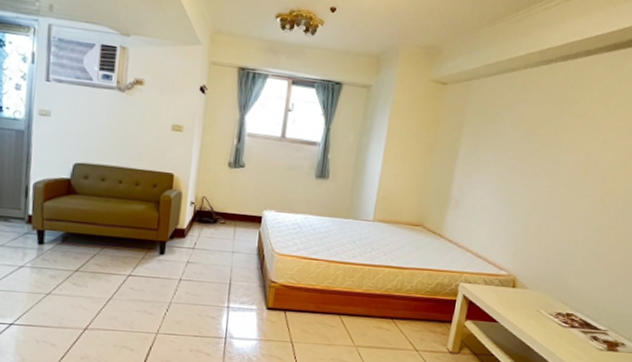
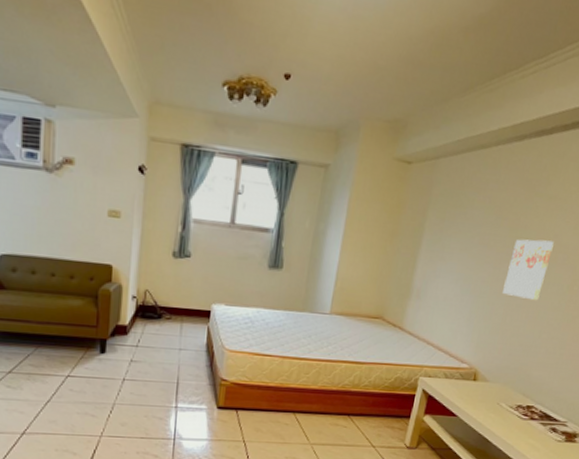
wall art: none [537,153,584,212] -> present [502,239,554,301]

